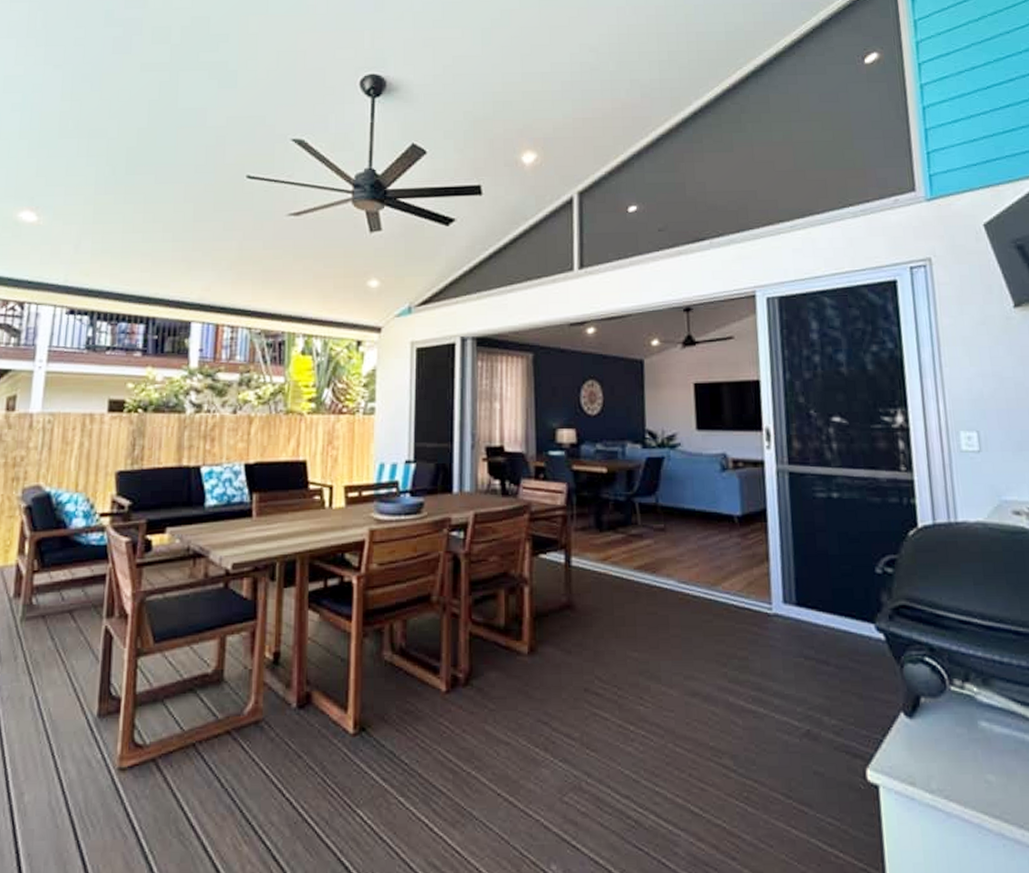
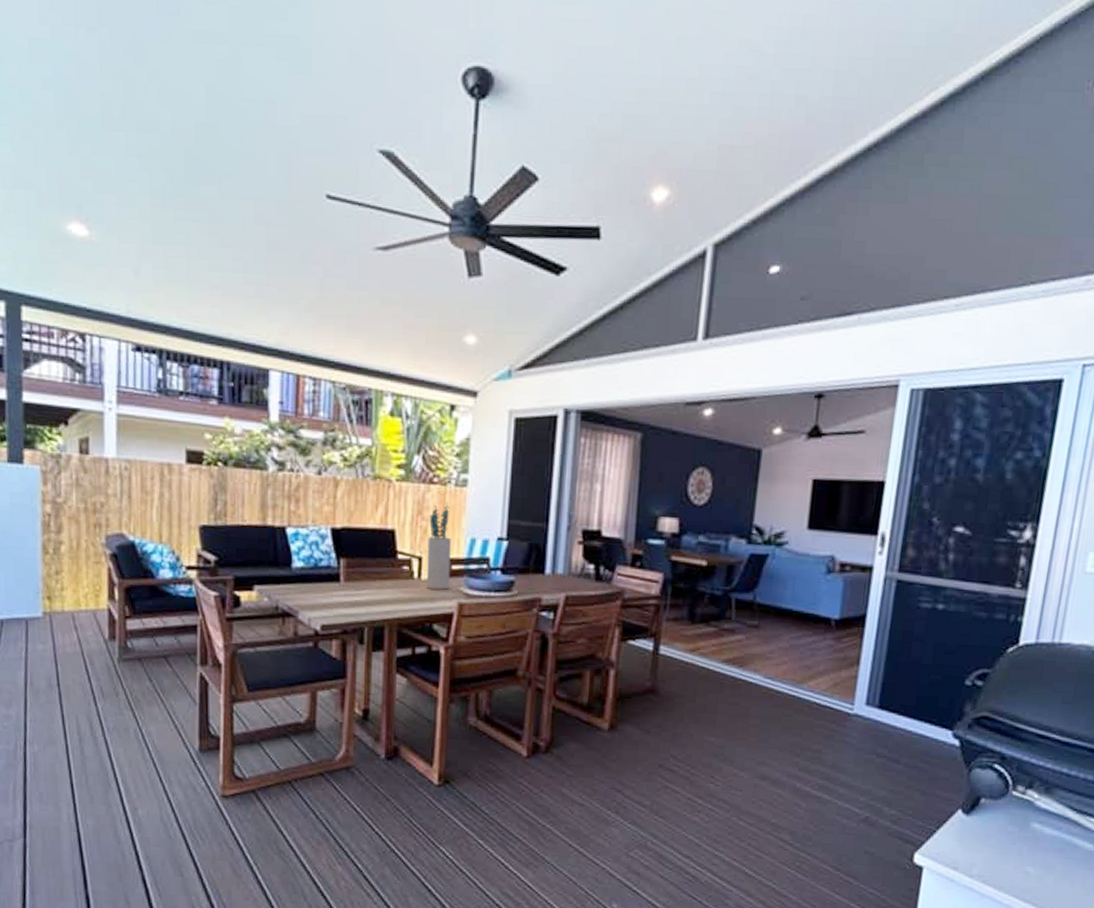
vase: none [338,430,361,517] -> present [427,502,451,590]

